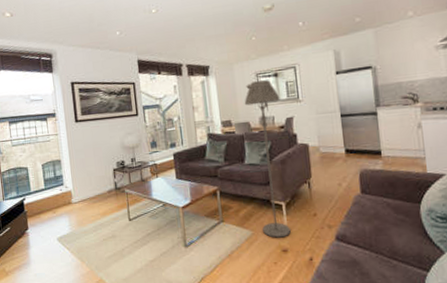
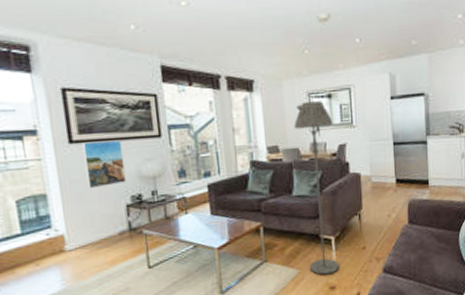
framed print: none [84,119,114,157] -> present [83,140,127,189]

